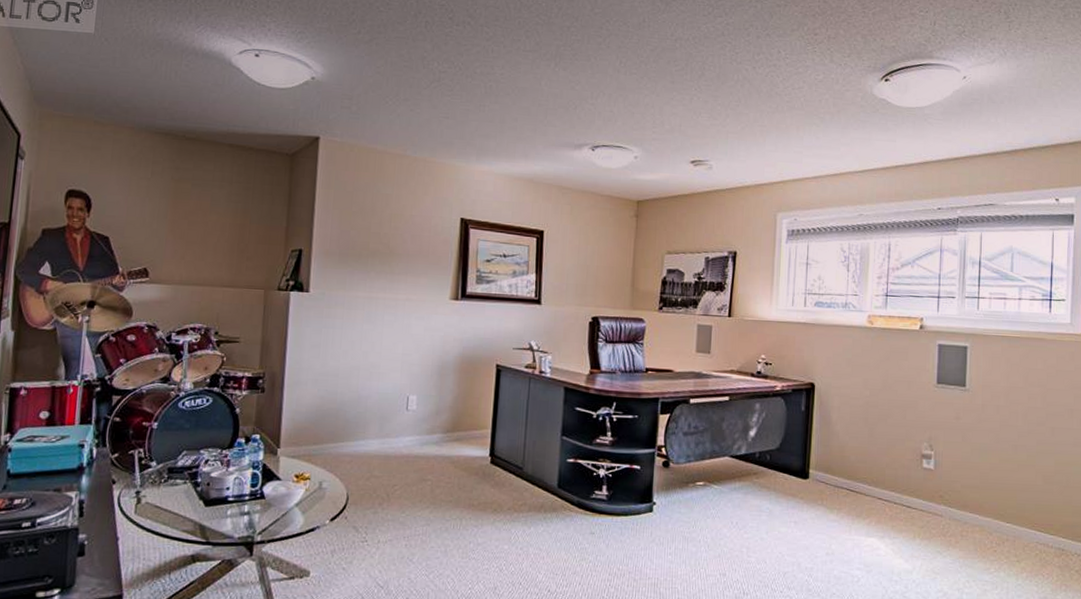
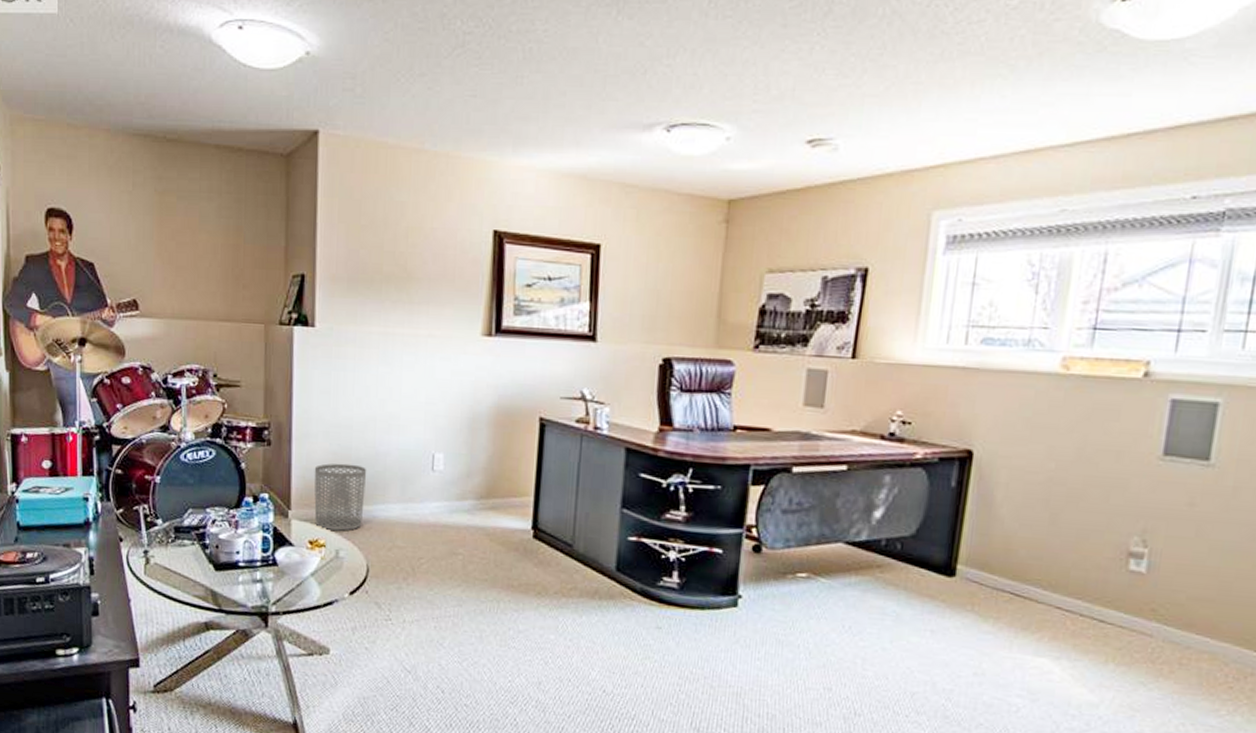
waste bin: none [301,406,349,465] -> present [314,463,366,531]

